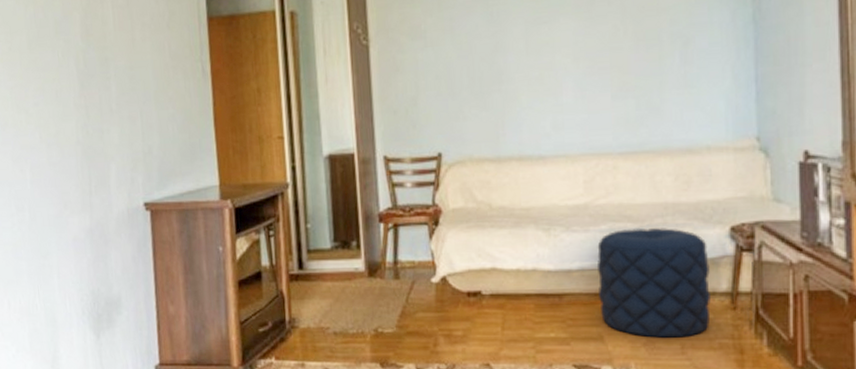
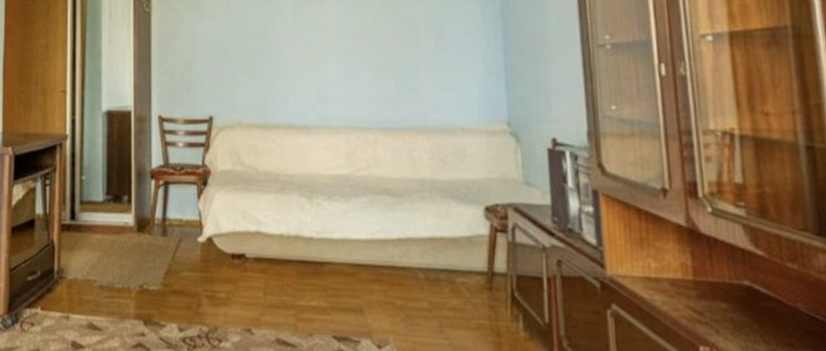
pouf: present [597,228,711,338] -> none [358,202,468,315]

